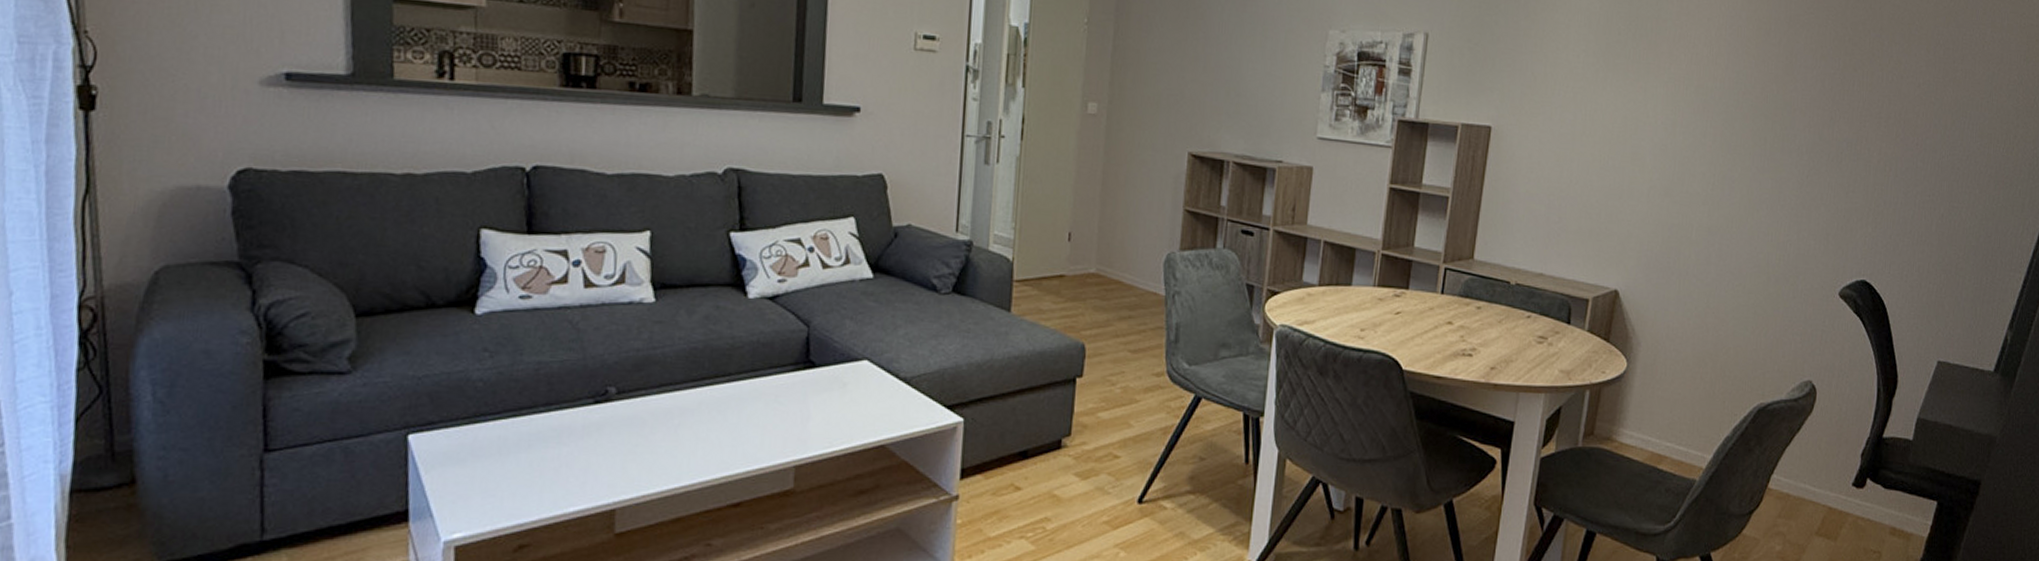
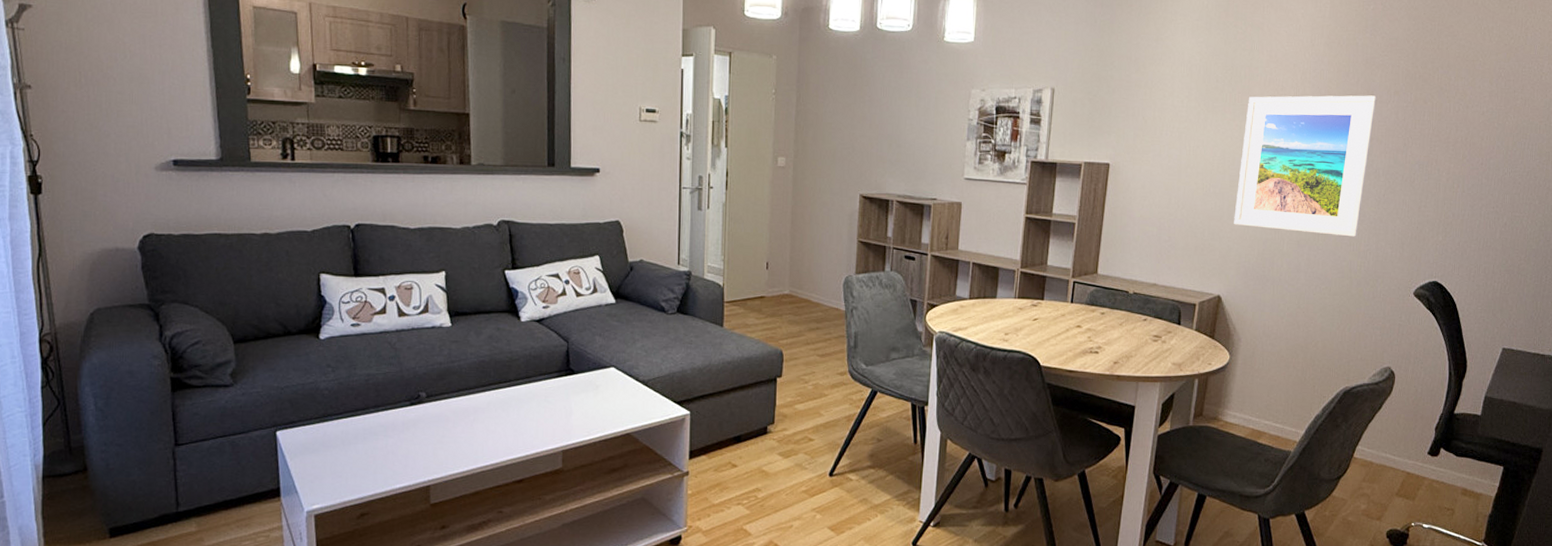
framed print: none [1635,54,1801,225] -> present [1234,95,1377,237]

